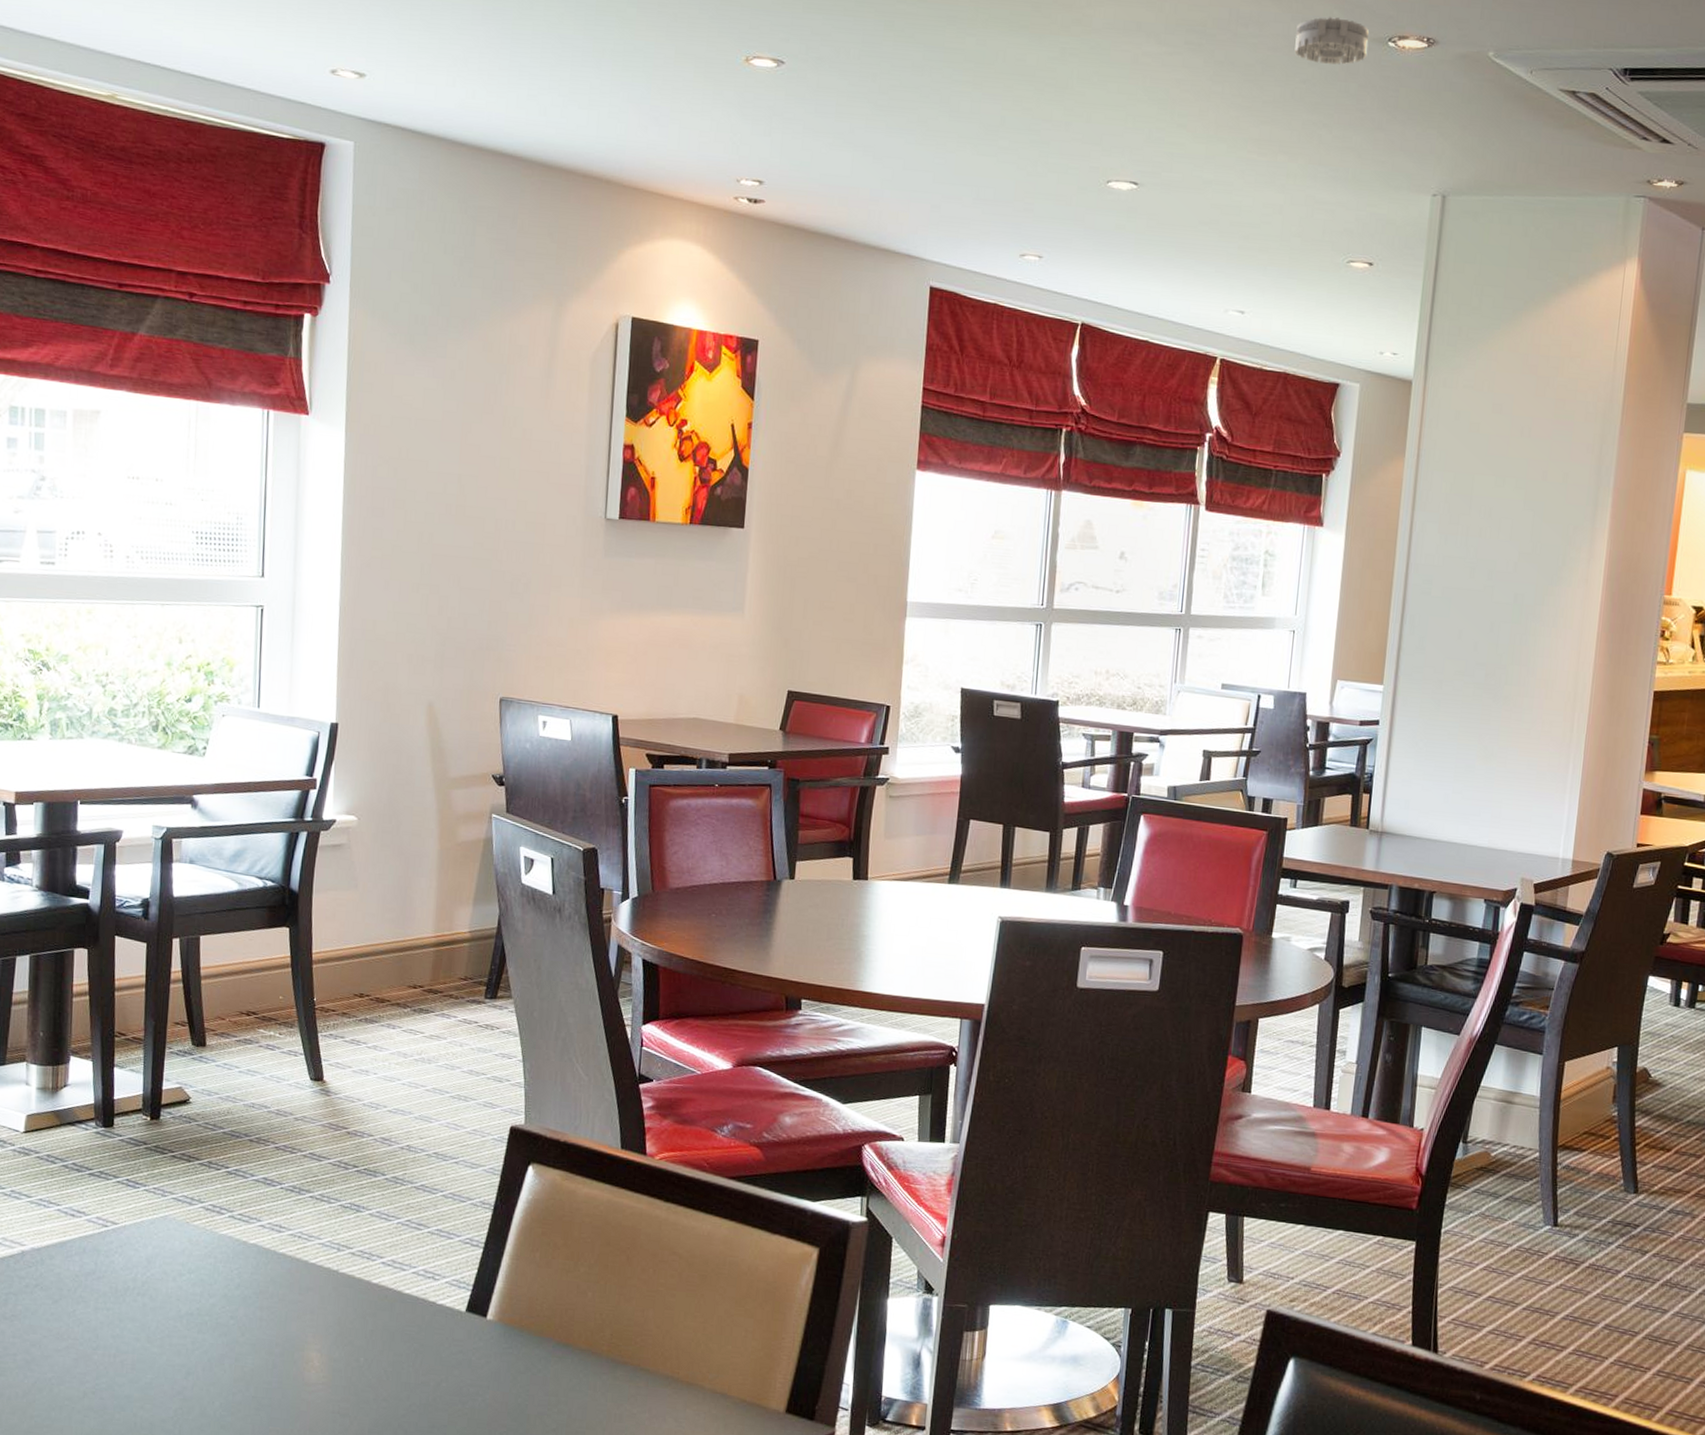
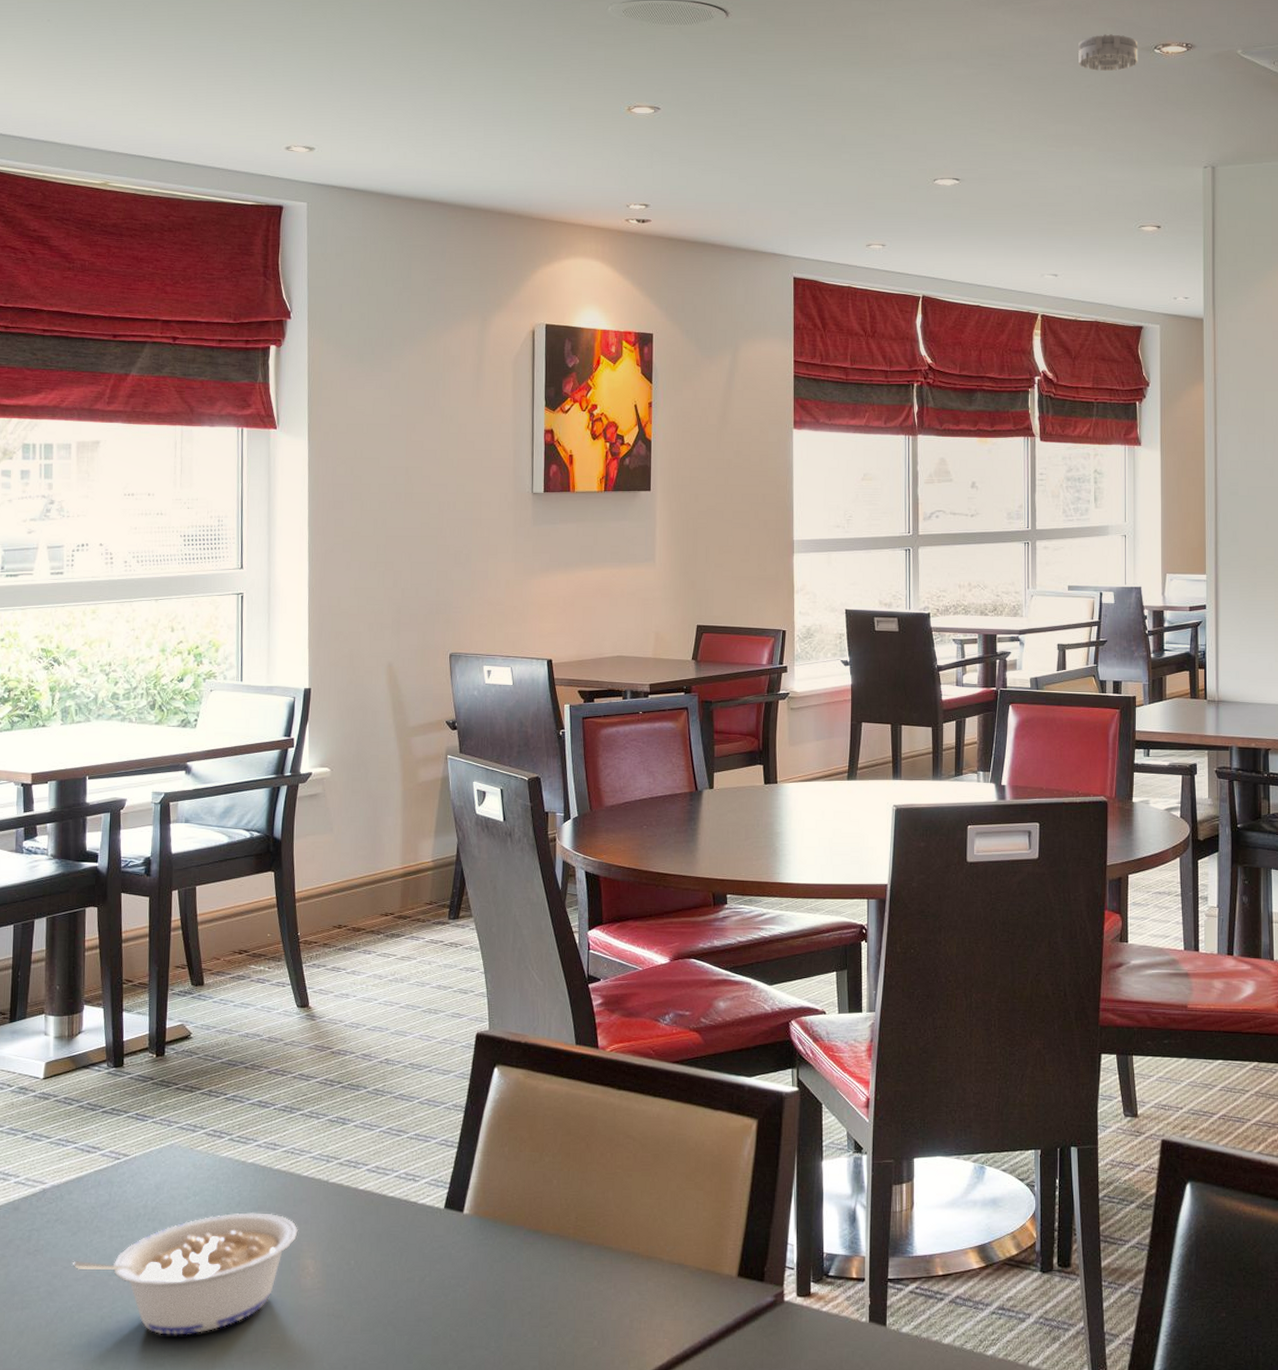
legume: none [53,1296,303,1420] -> present [73,1212,298,1335]

